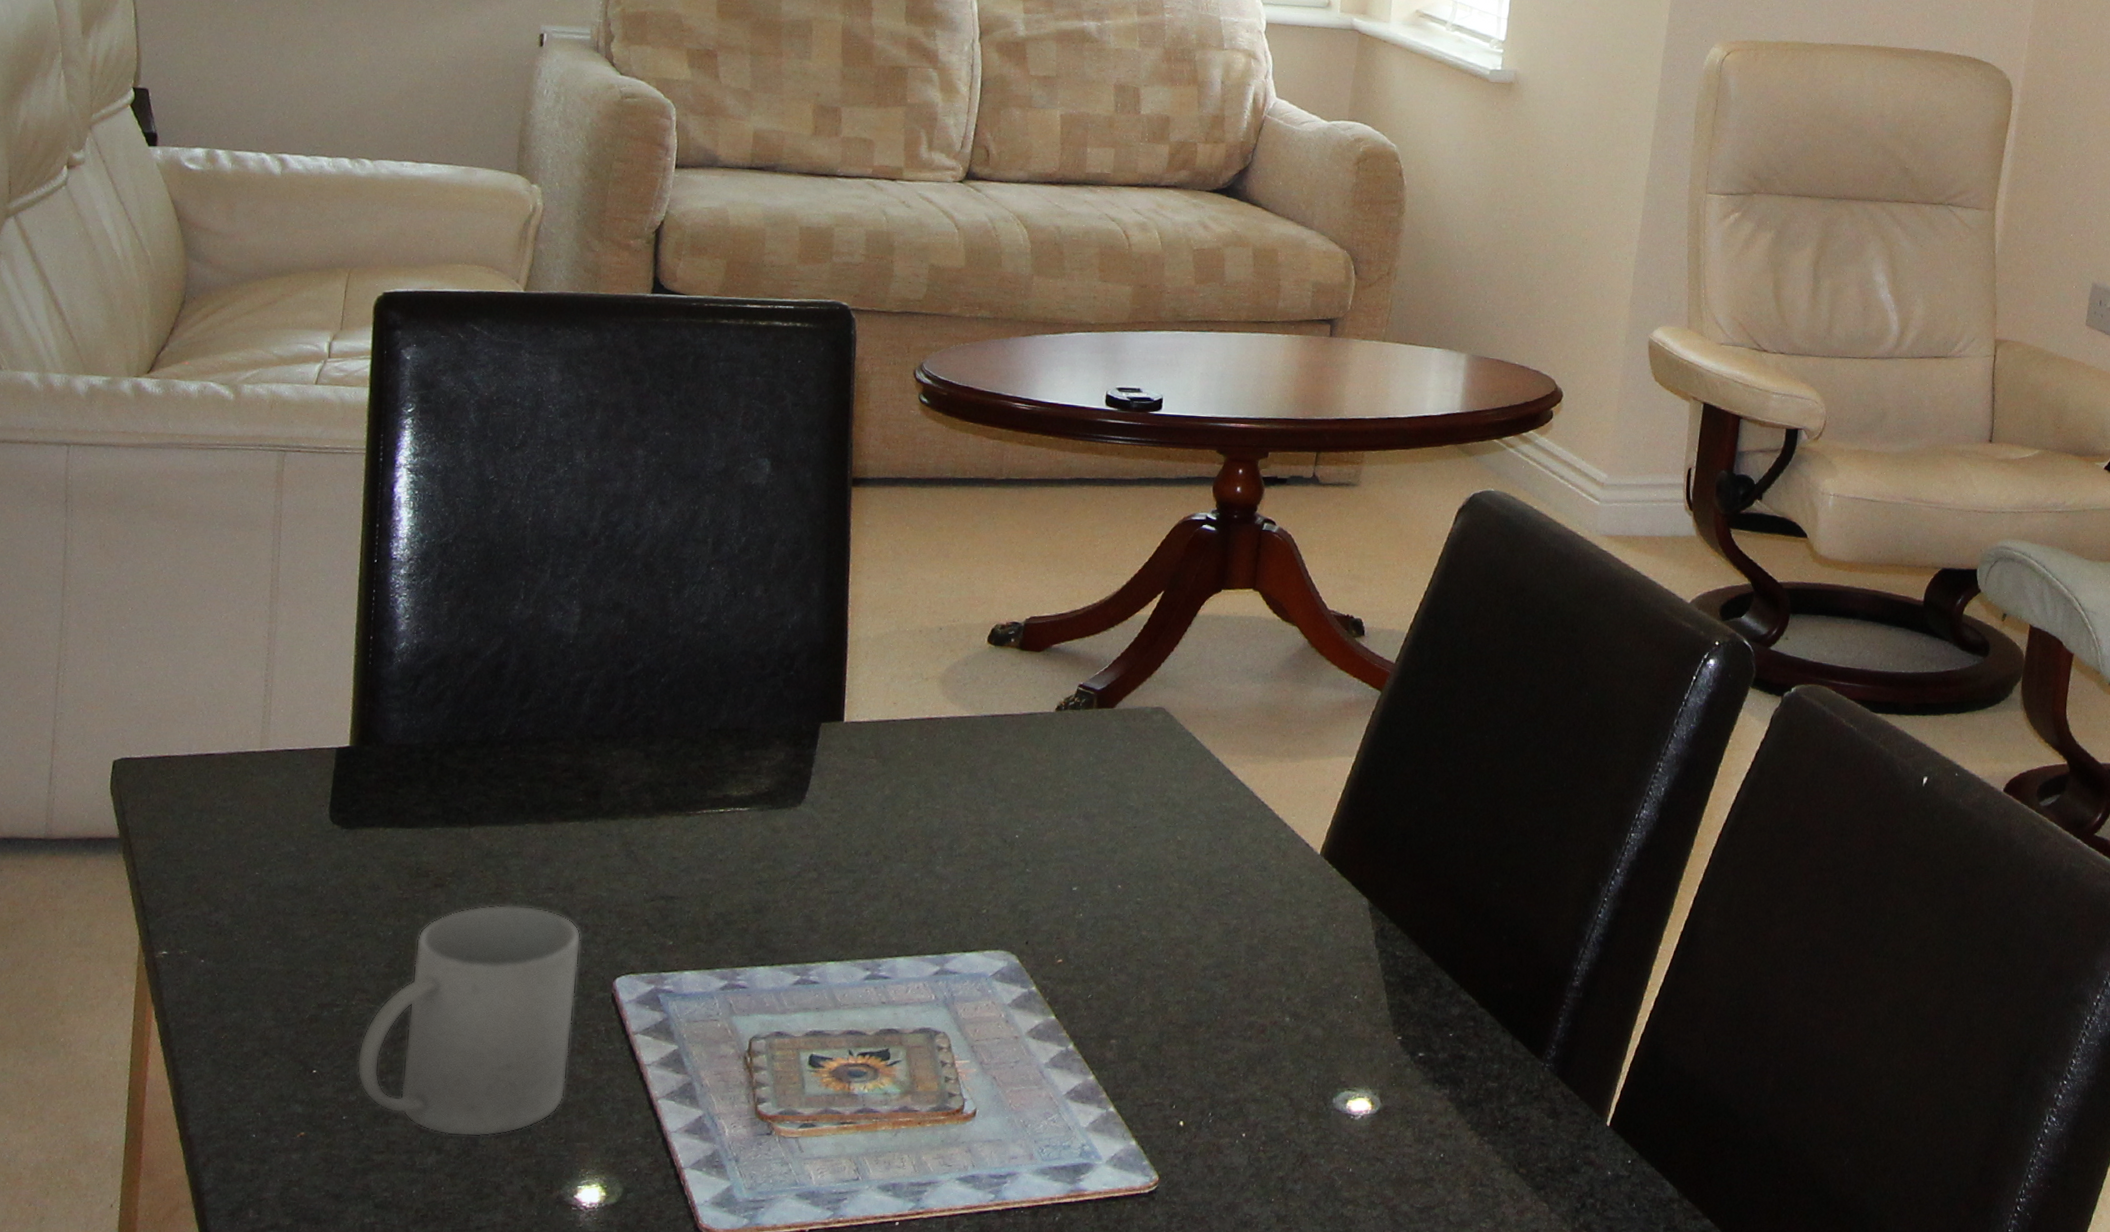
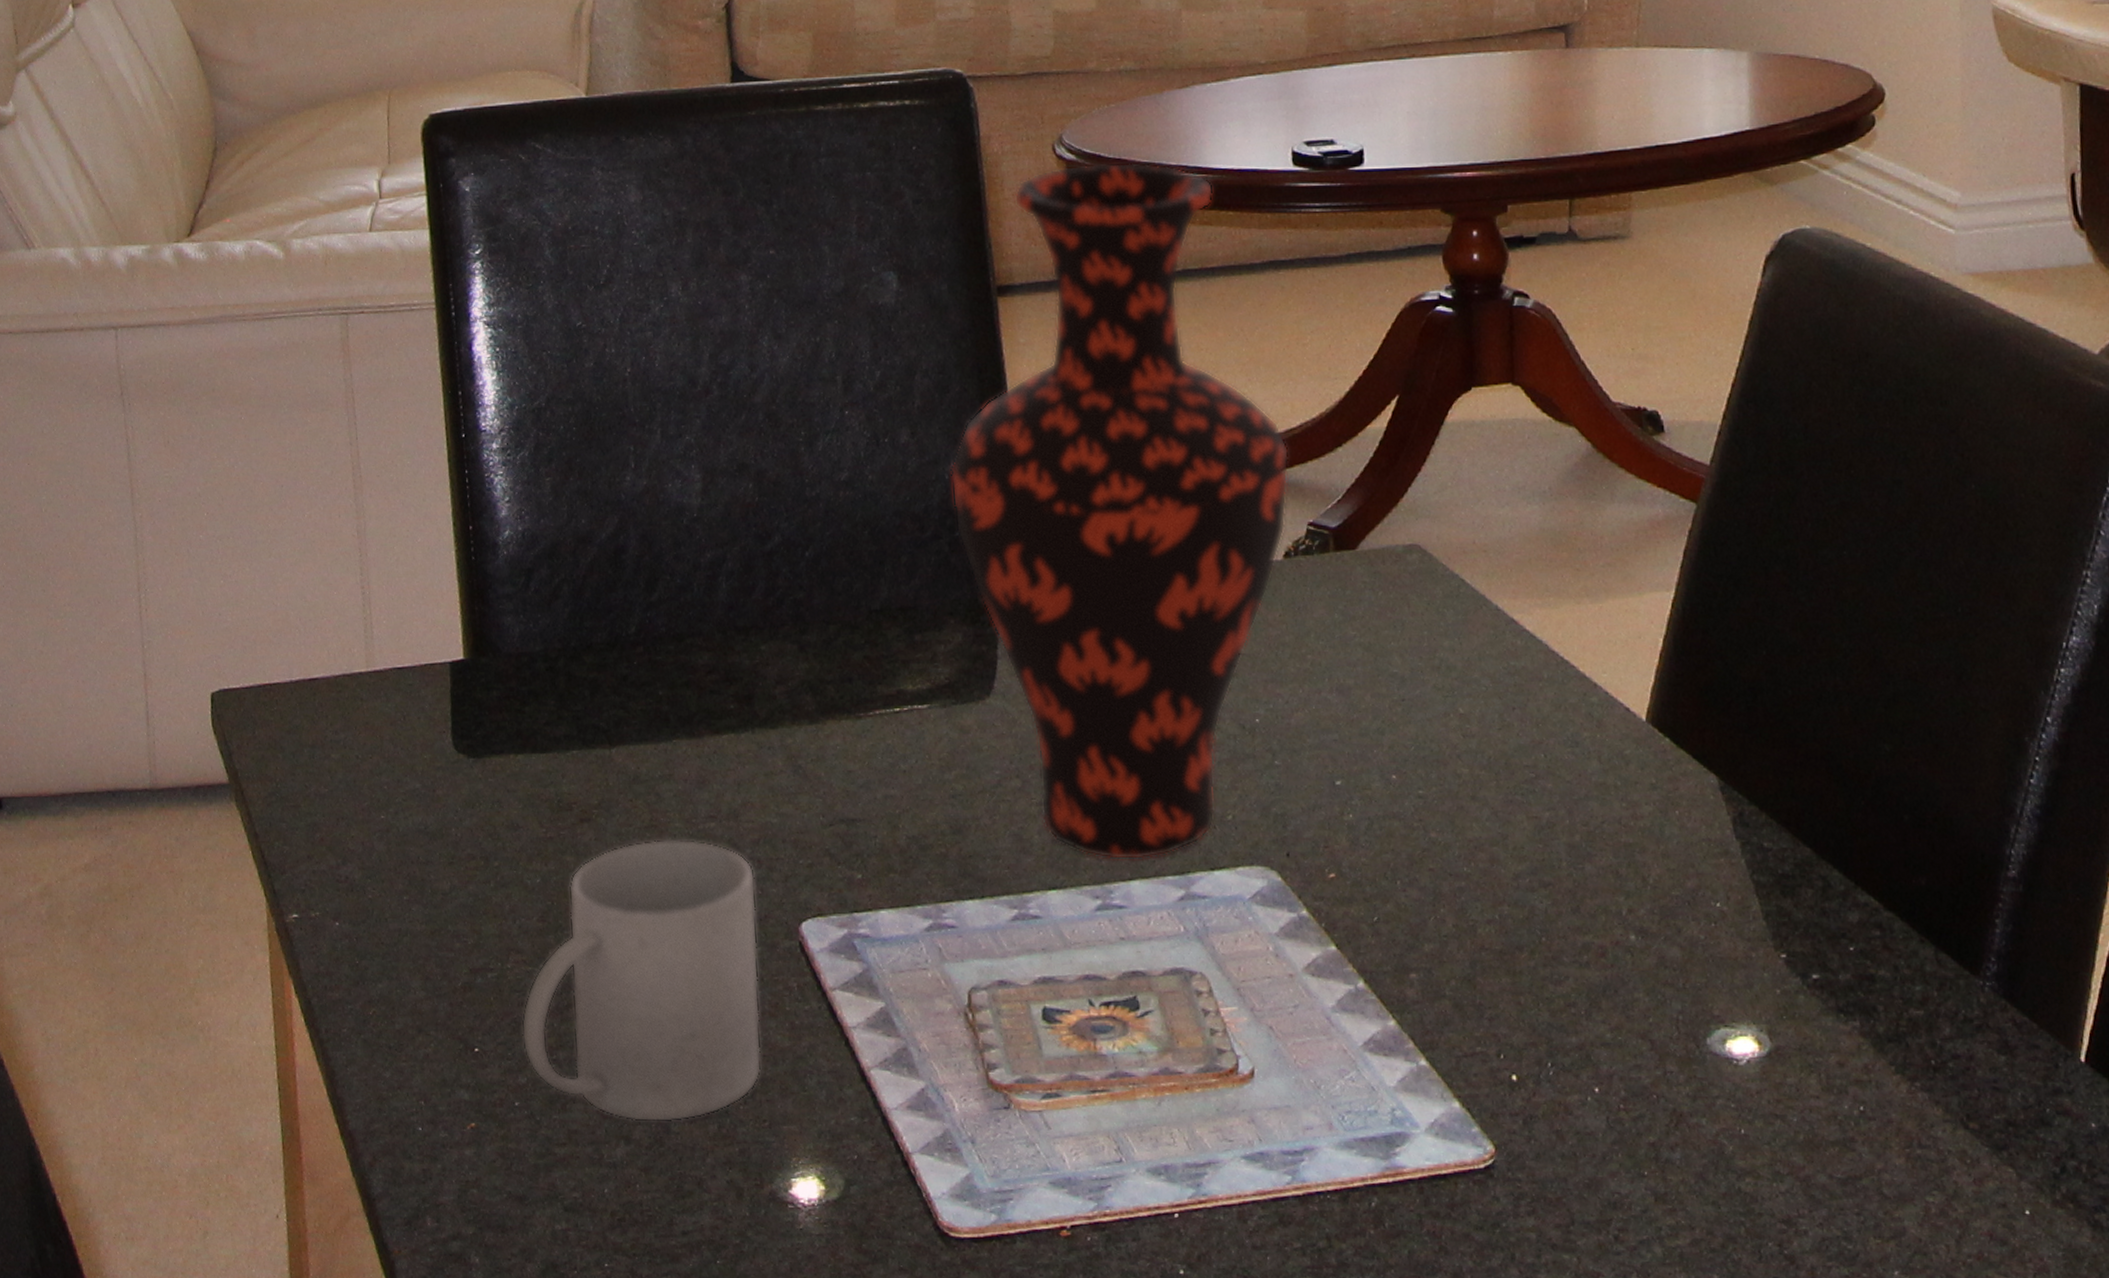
vase: none [791,388,1072,942] -> present [950,162,1290,860]

